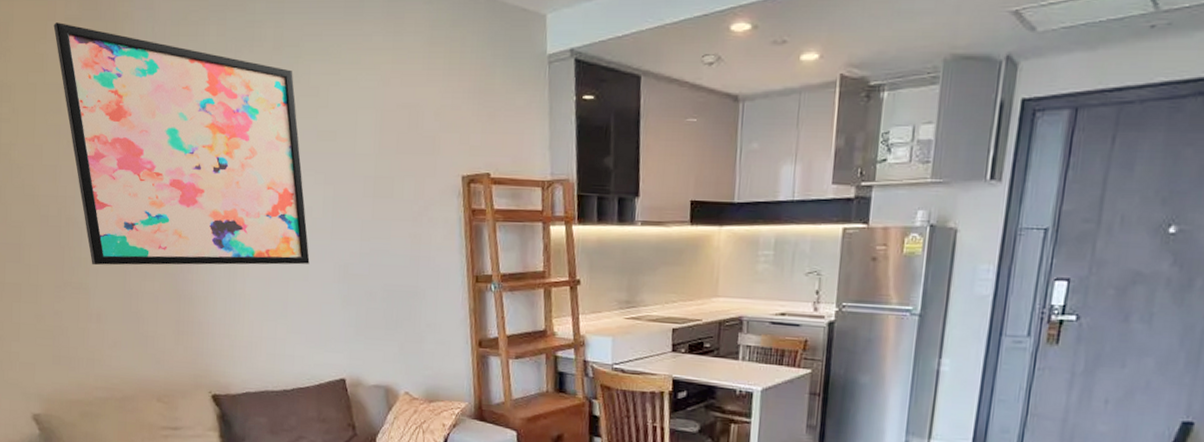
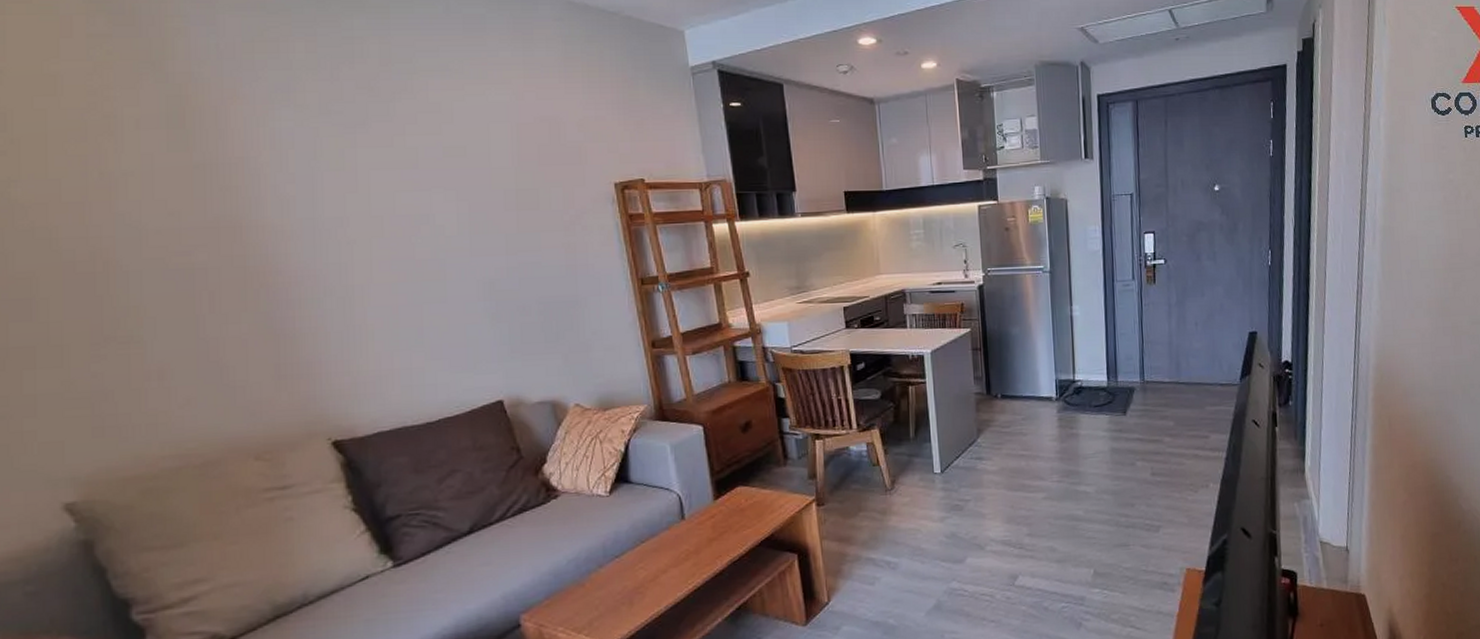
wall art: present [53,22,310,266] -> none [70,40,447,314]

